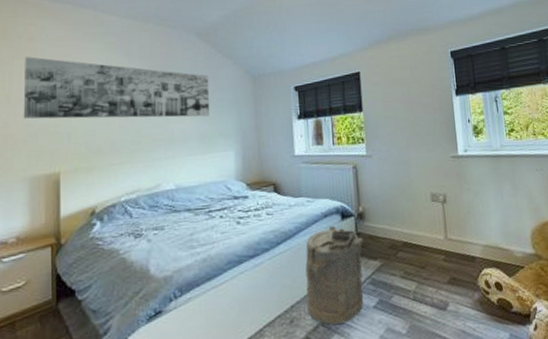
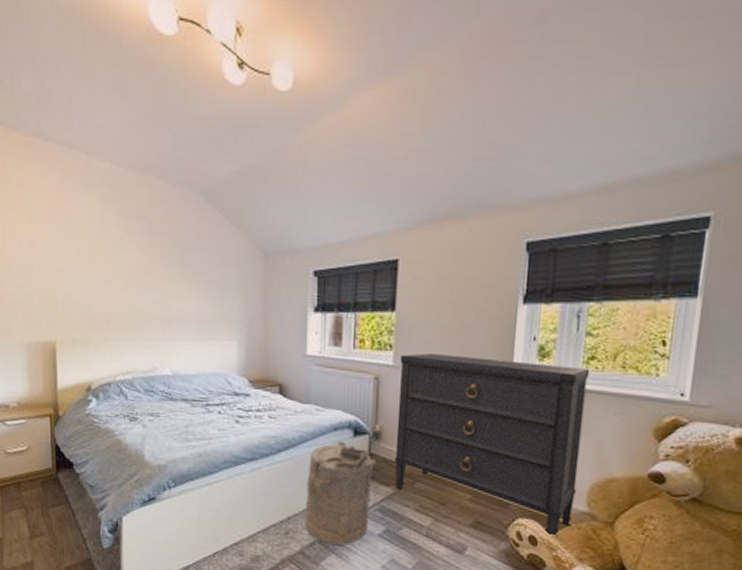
wall art: present [23,57,210,119] -> none [16,207,214,297]
dresser: none [371,138,524,280] -> present [395,353,590,538]

